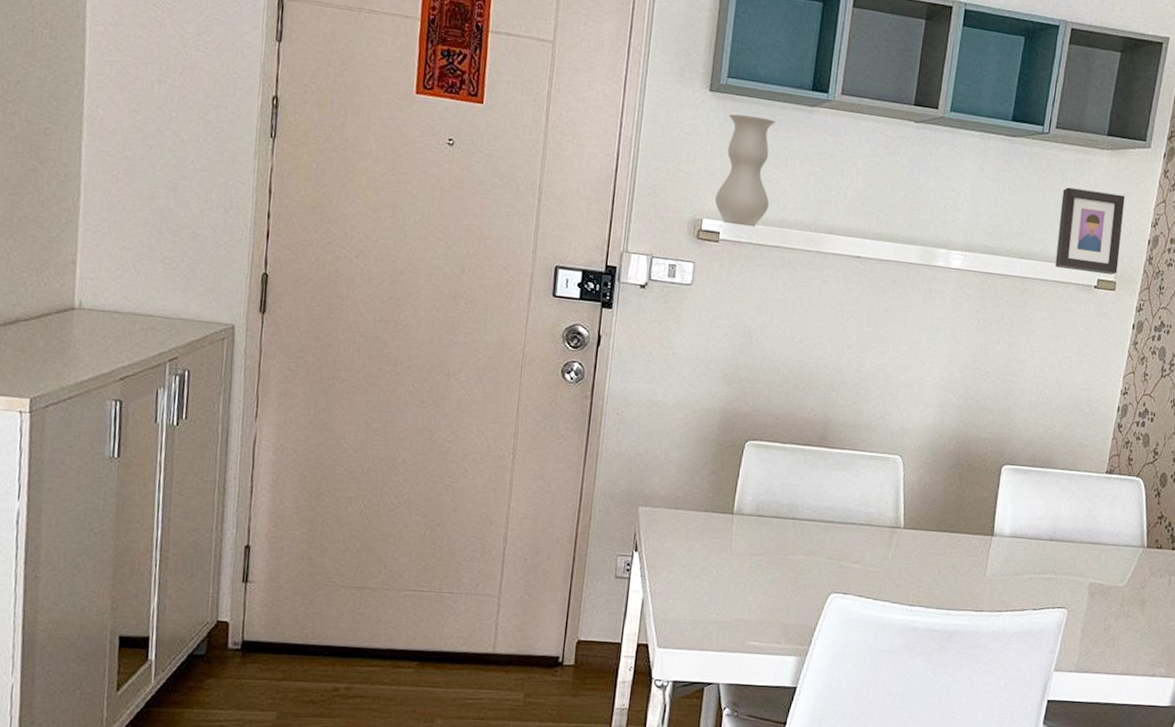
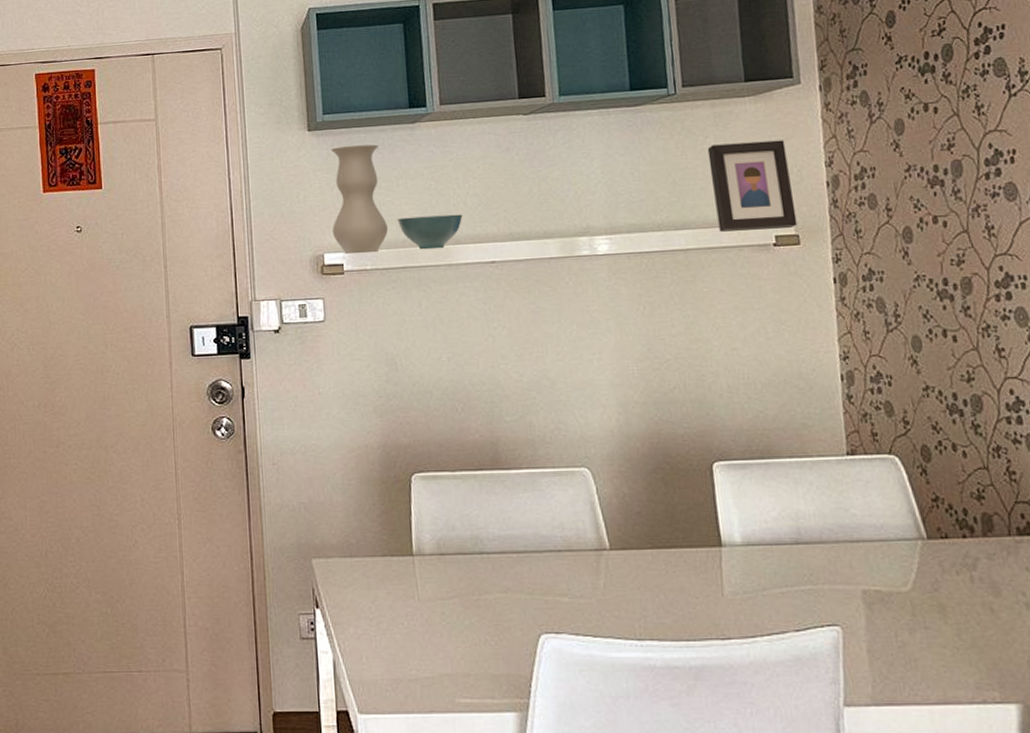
bowl: none [778,197,841,236] -> present [397,214,463,250]

